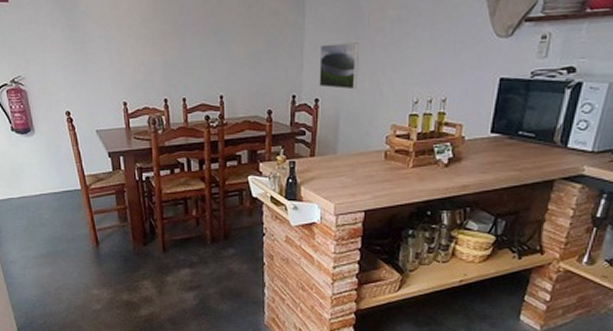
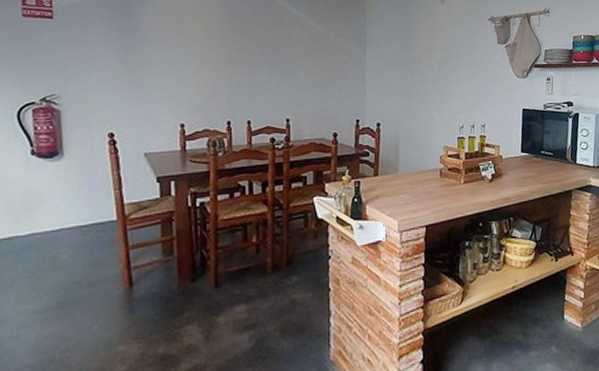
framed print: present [319,42,360,90] -> none [380,77,414,116]

